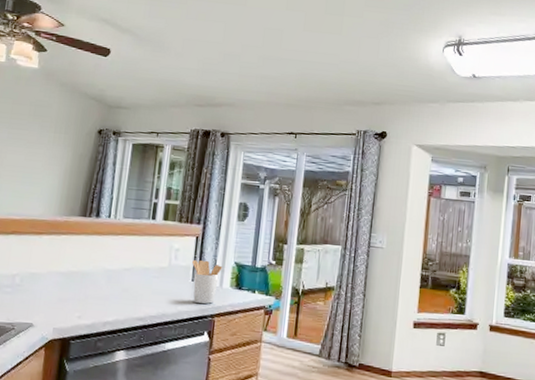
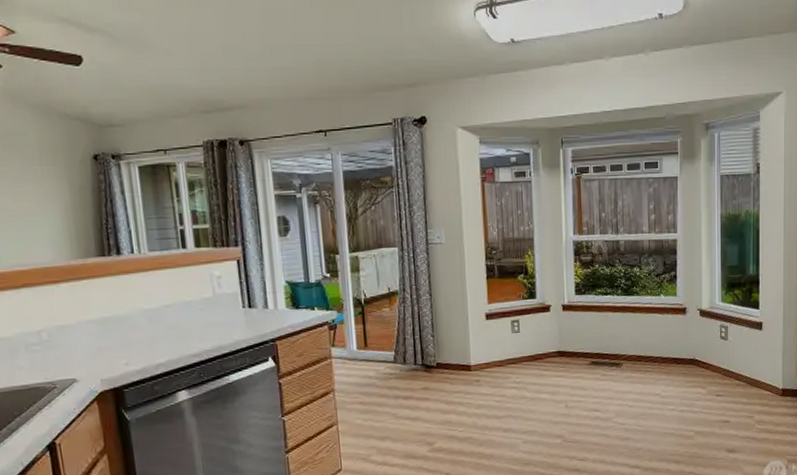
utensil holder: present [192,260,223,304] -> none [239,283,274,329]

